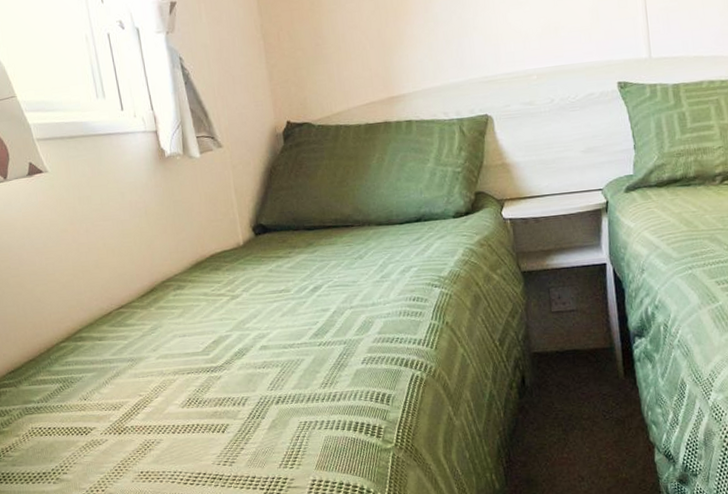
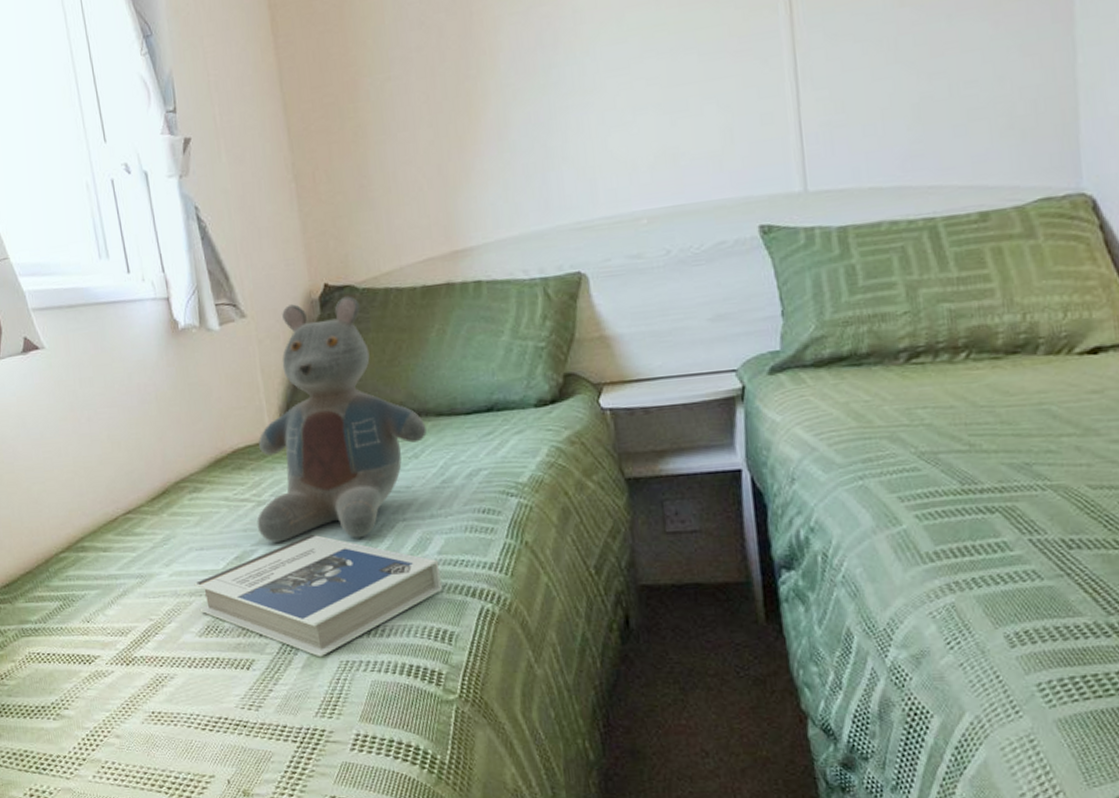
hardback book: none [177,321,381,420] -> present [194,534,442,658]
stuffed animal: none [231,131,369,329] -> present [257,296,427,543]

